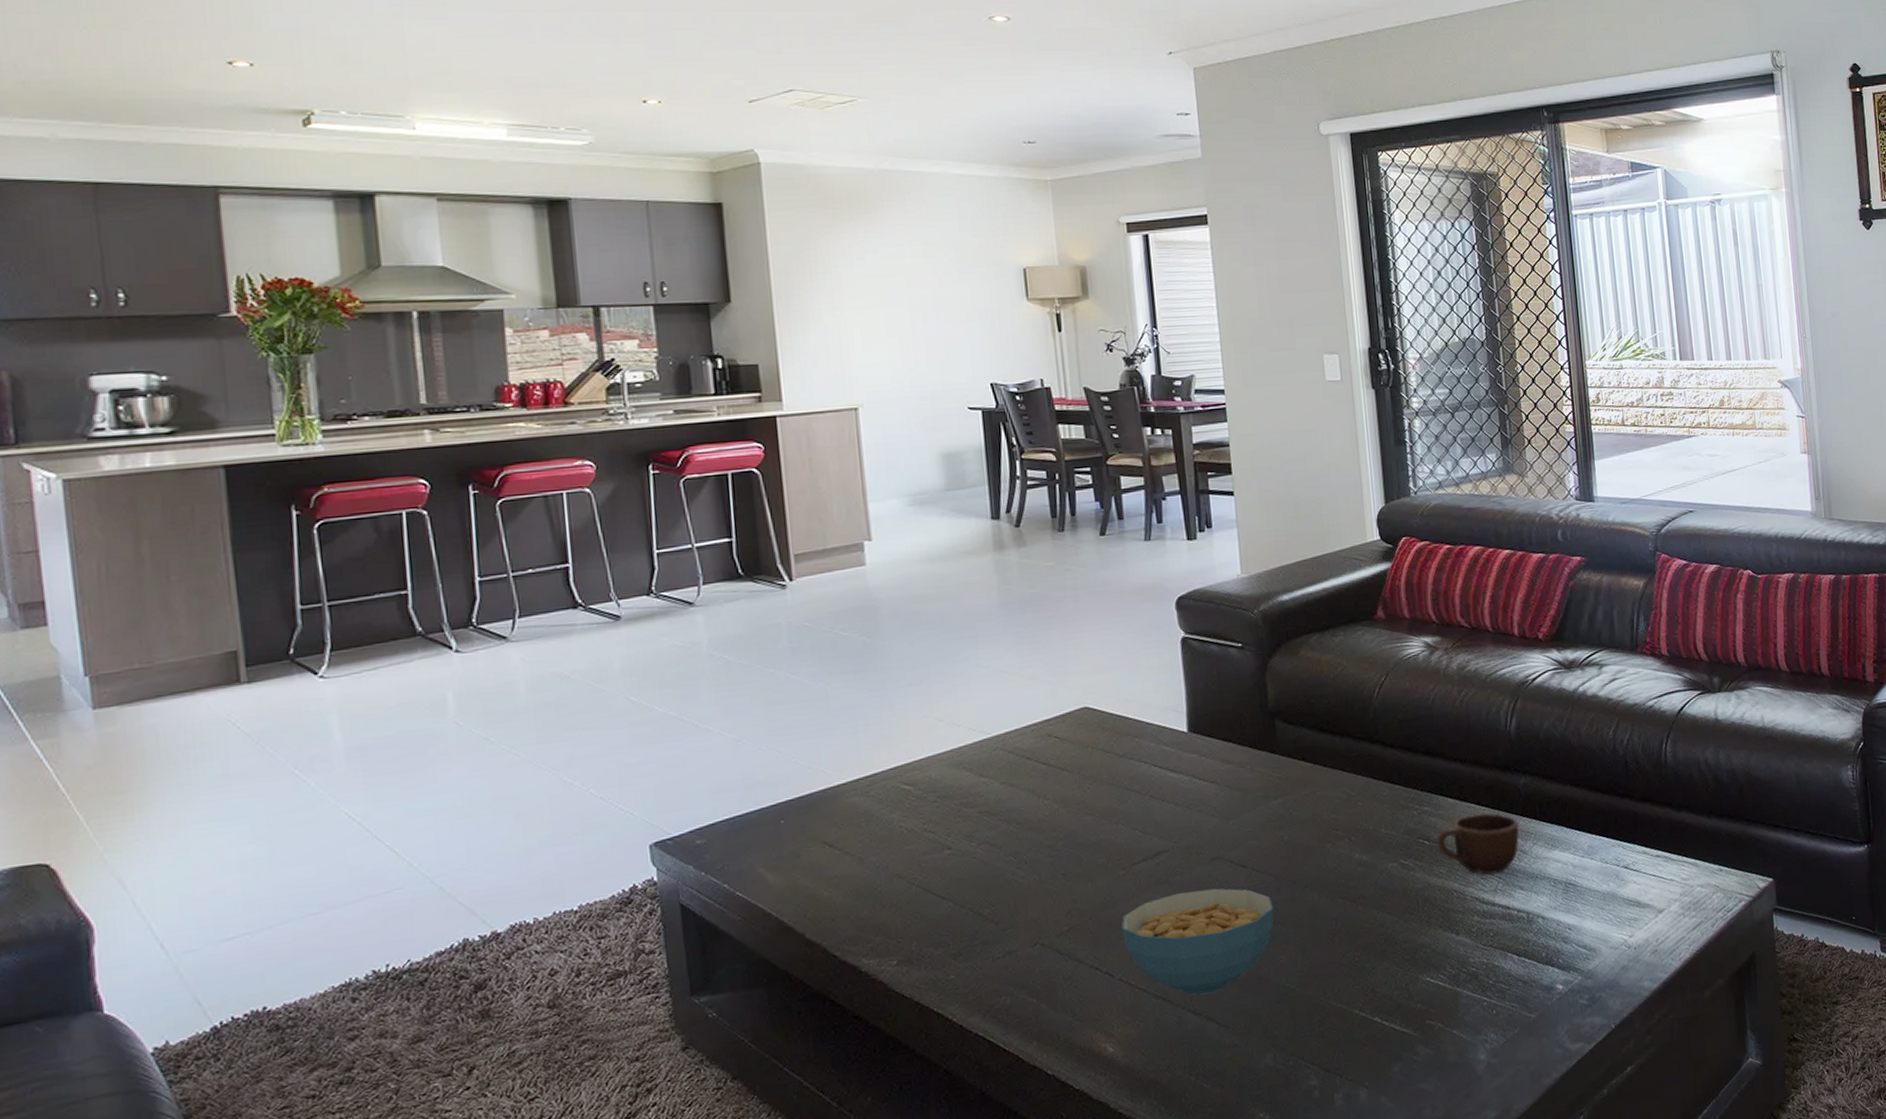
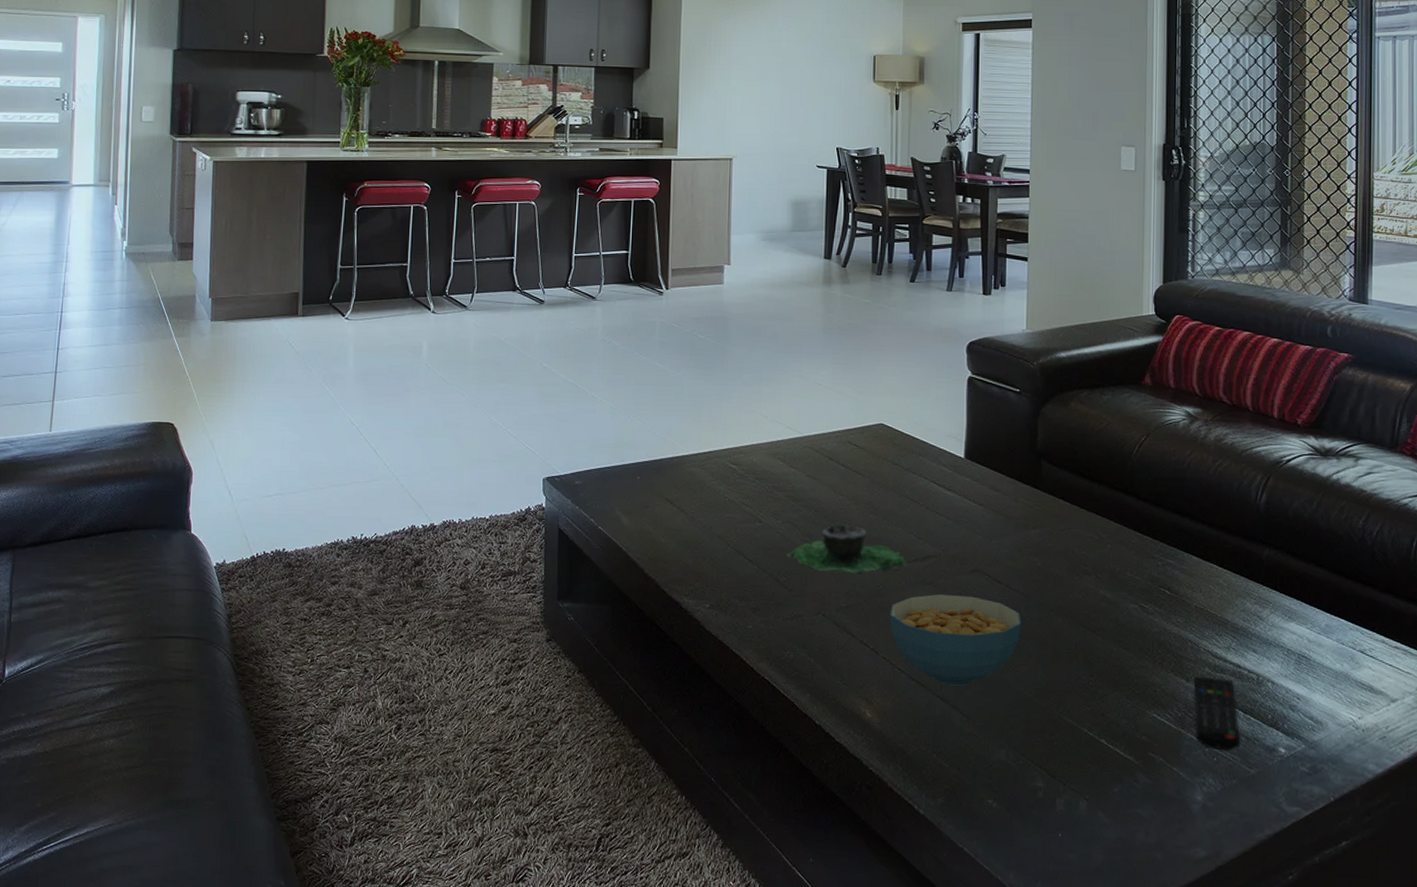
succulent planter: none [988,831,1136,893] -> present [787,522,908,579]
mug: present [1437,812,1520,875] -> none [1178,575,1259,633]
remote control: none [1463,924,1518,1002] -> present [1193,677,1241,751]

